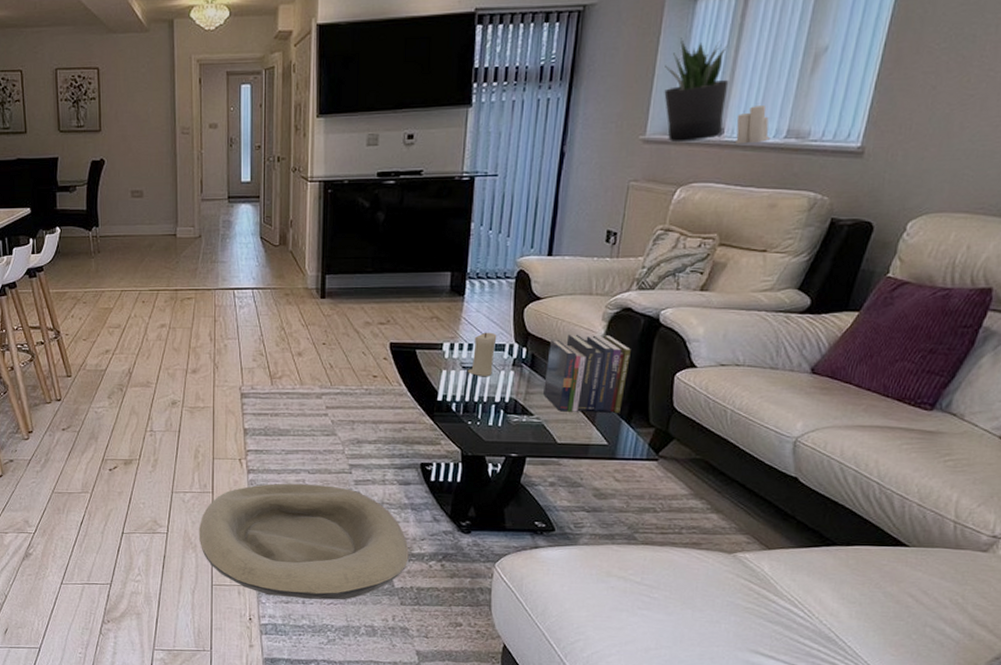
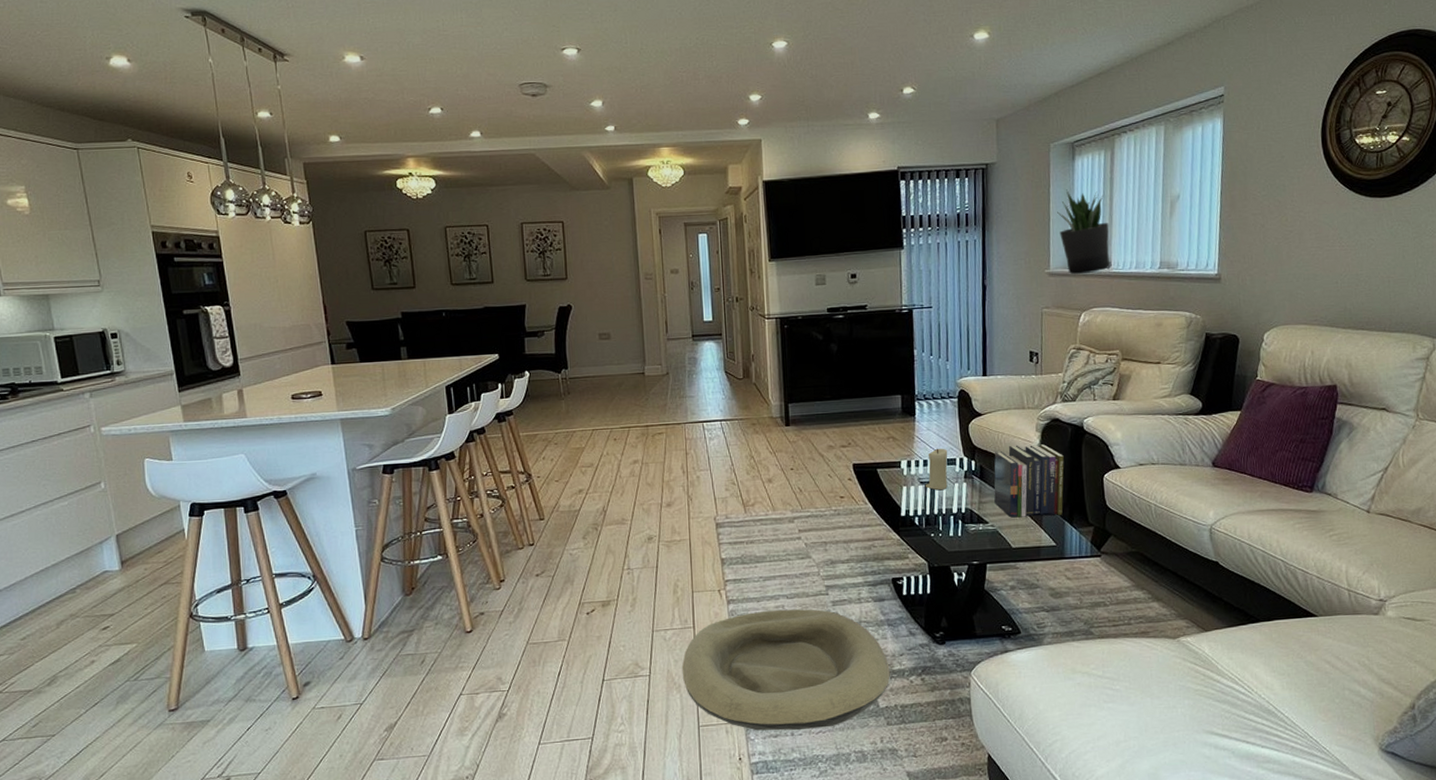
candle: present [734,104,770,144] -> none [1120,242,1148,275]

